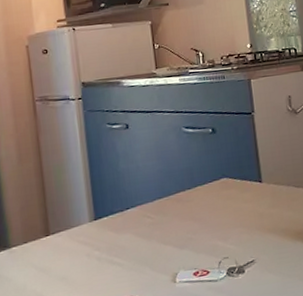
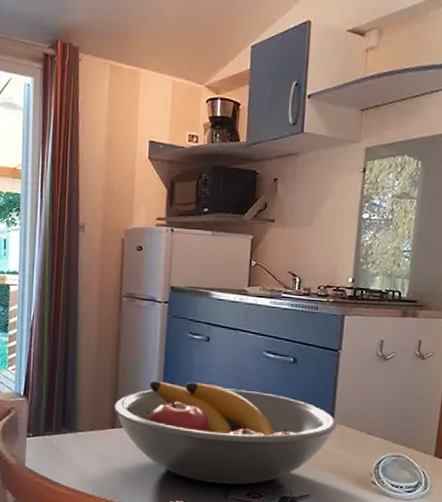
fruit bowl: none [44,167,266,272] -> present [113,380,338,485]

